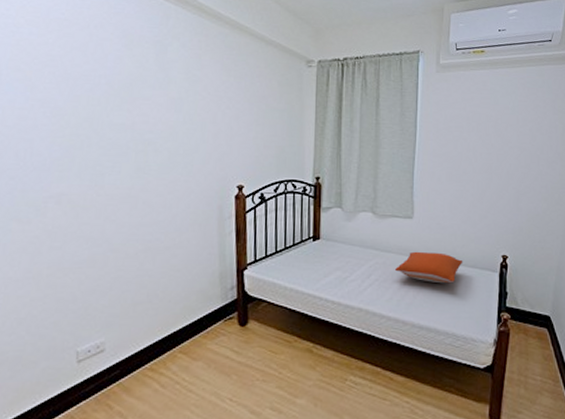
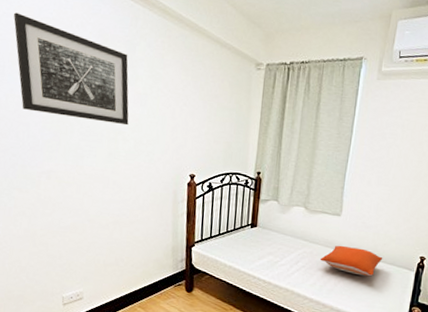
wall art: none [14,13,161,135] -> present [14,12,129,126]

